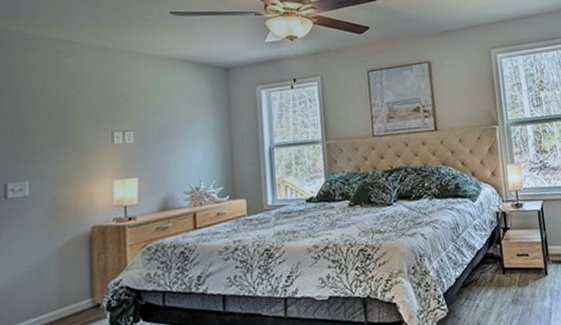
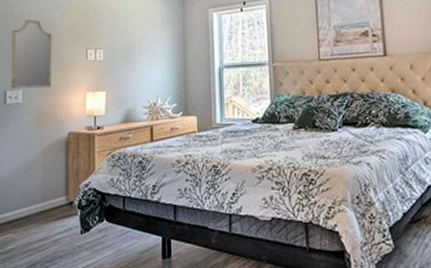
home mirror: none [12,98,69,180] -> present [10,19,52,89]

